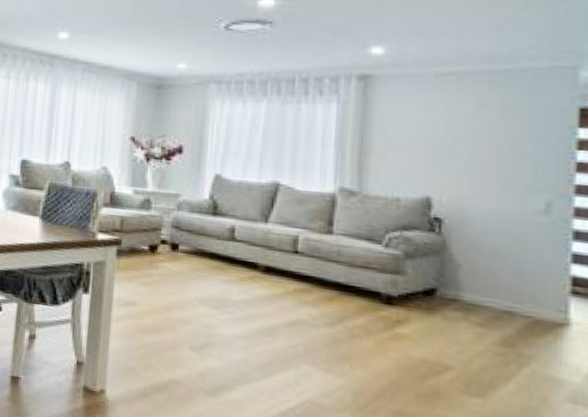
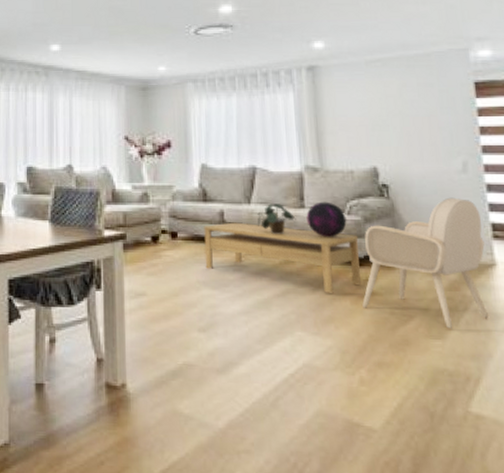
coffee table: none [206,240,395,330] -> present [204,222,361,293]
potted plant: none [273,225,320,261] -> present [257,204,296,235]
decorative orb: none [333,229,383,270] -> present [306,201,347,237]
armchair: none [387,241,558,389] -> present [362,197,488,329]

